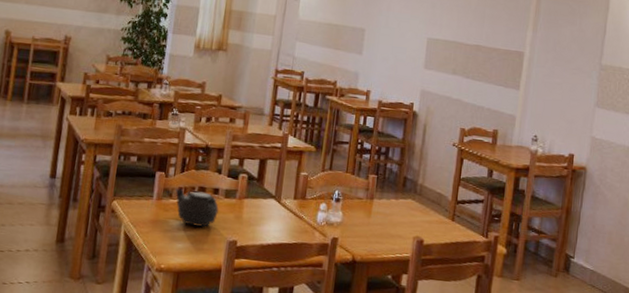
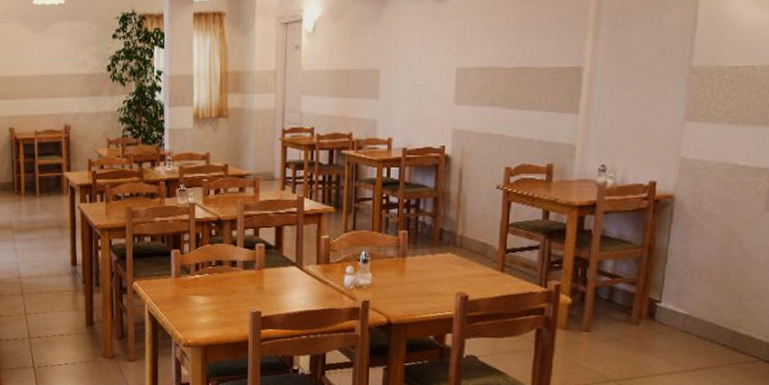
teapot: present [175,189,219,228] -> none [193,265,238,301]

